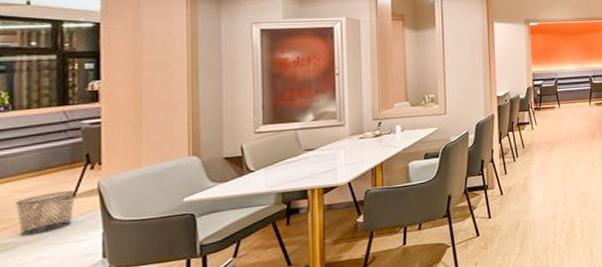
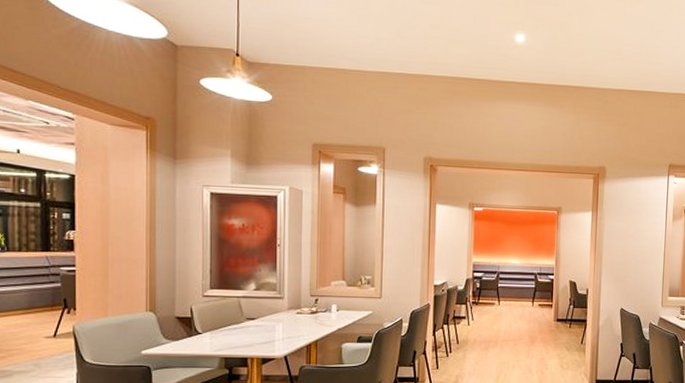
waste bin: present [15,190,76,237] -> none [11,330,56,367]

